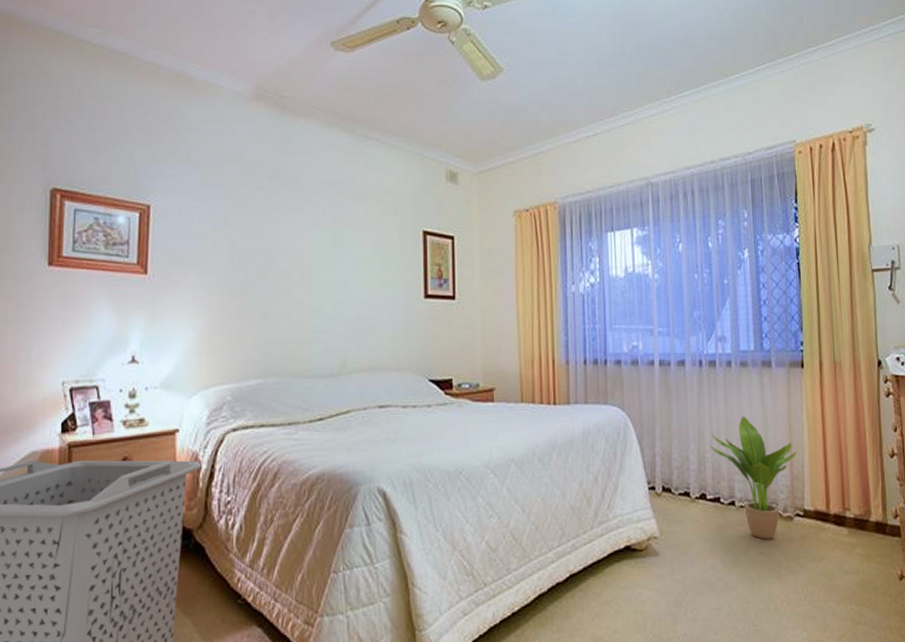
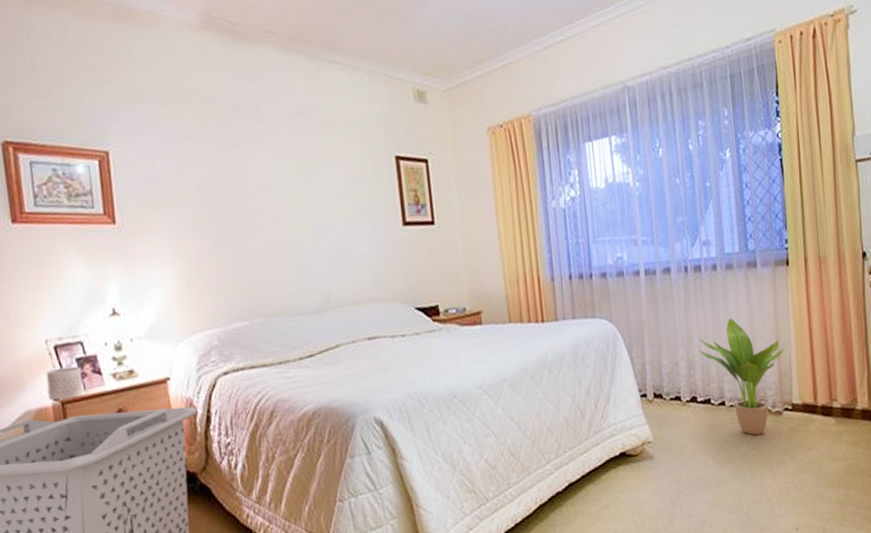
mug: none [57,410,105,443] -> present [45,366,94,401]

